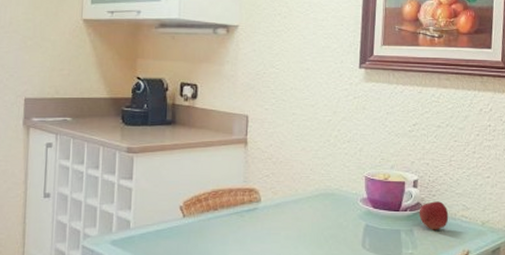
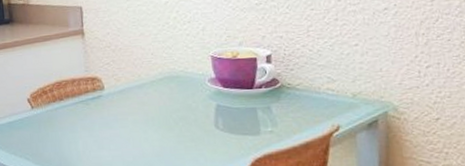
apple: present [419,201,449,230] -> none [275,75,312,106]

